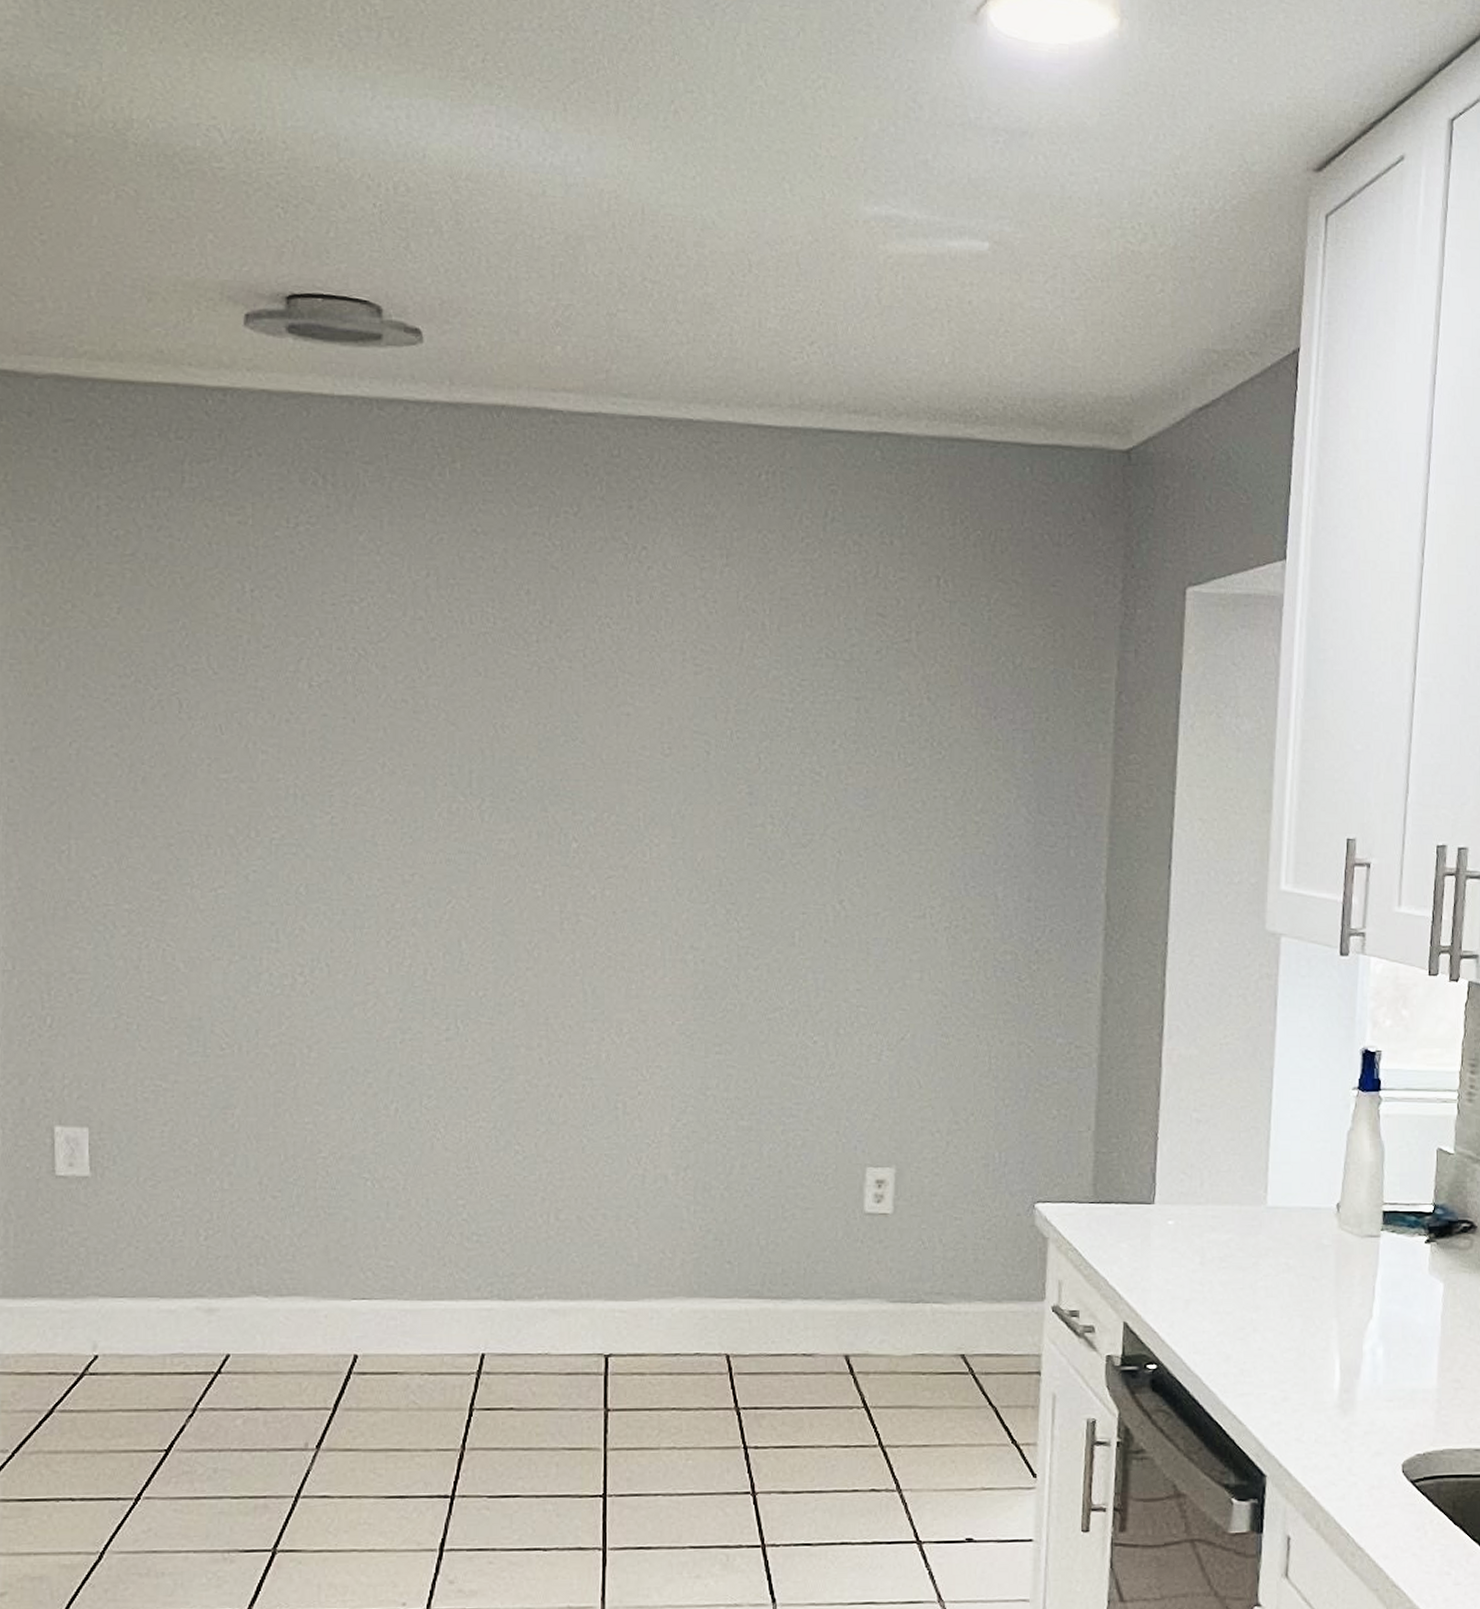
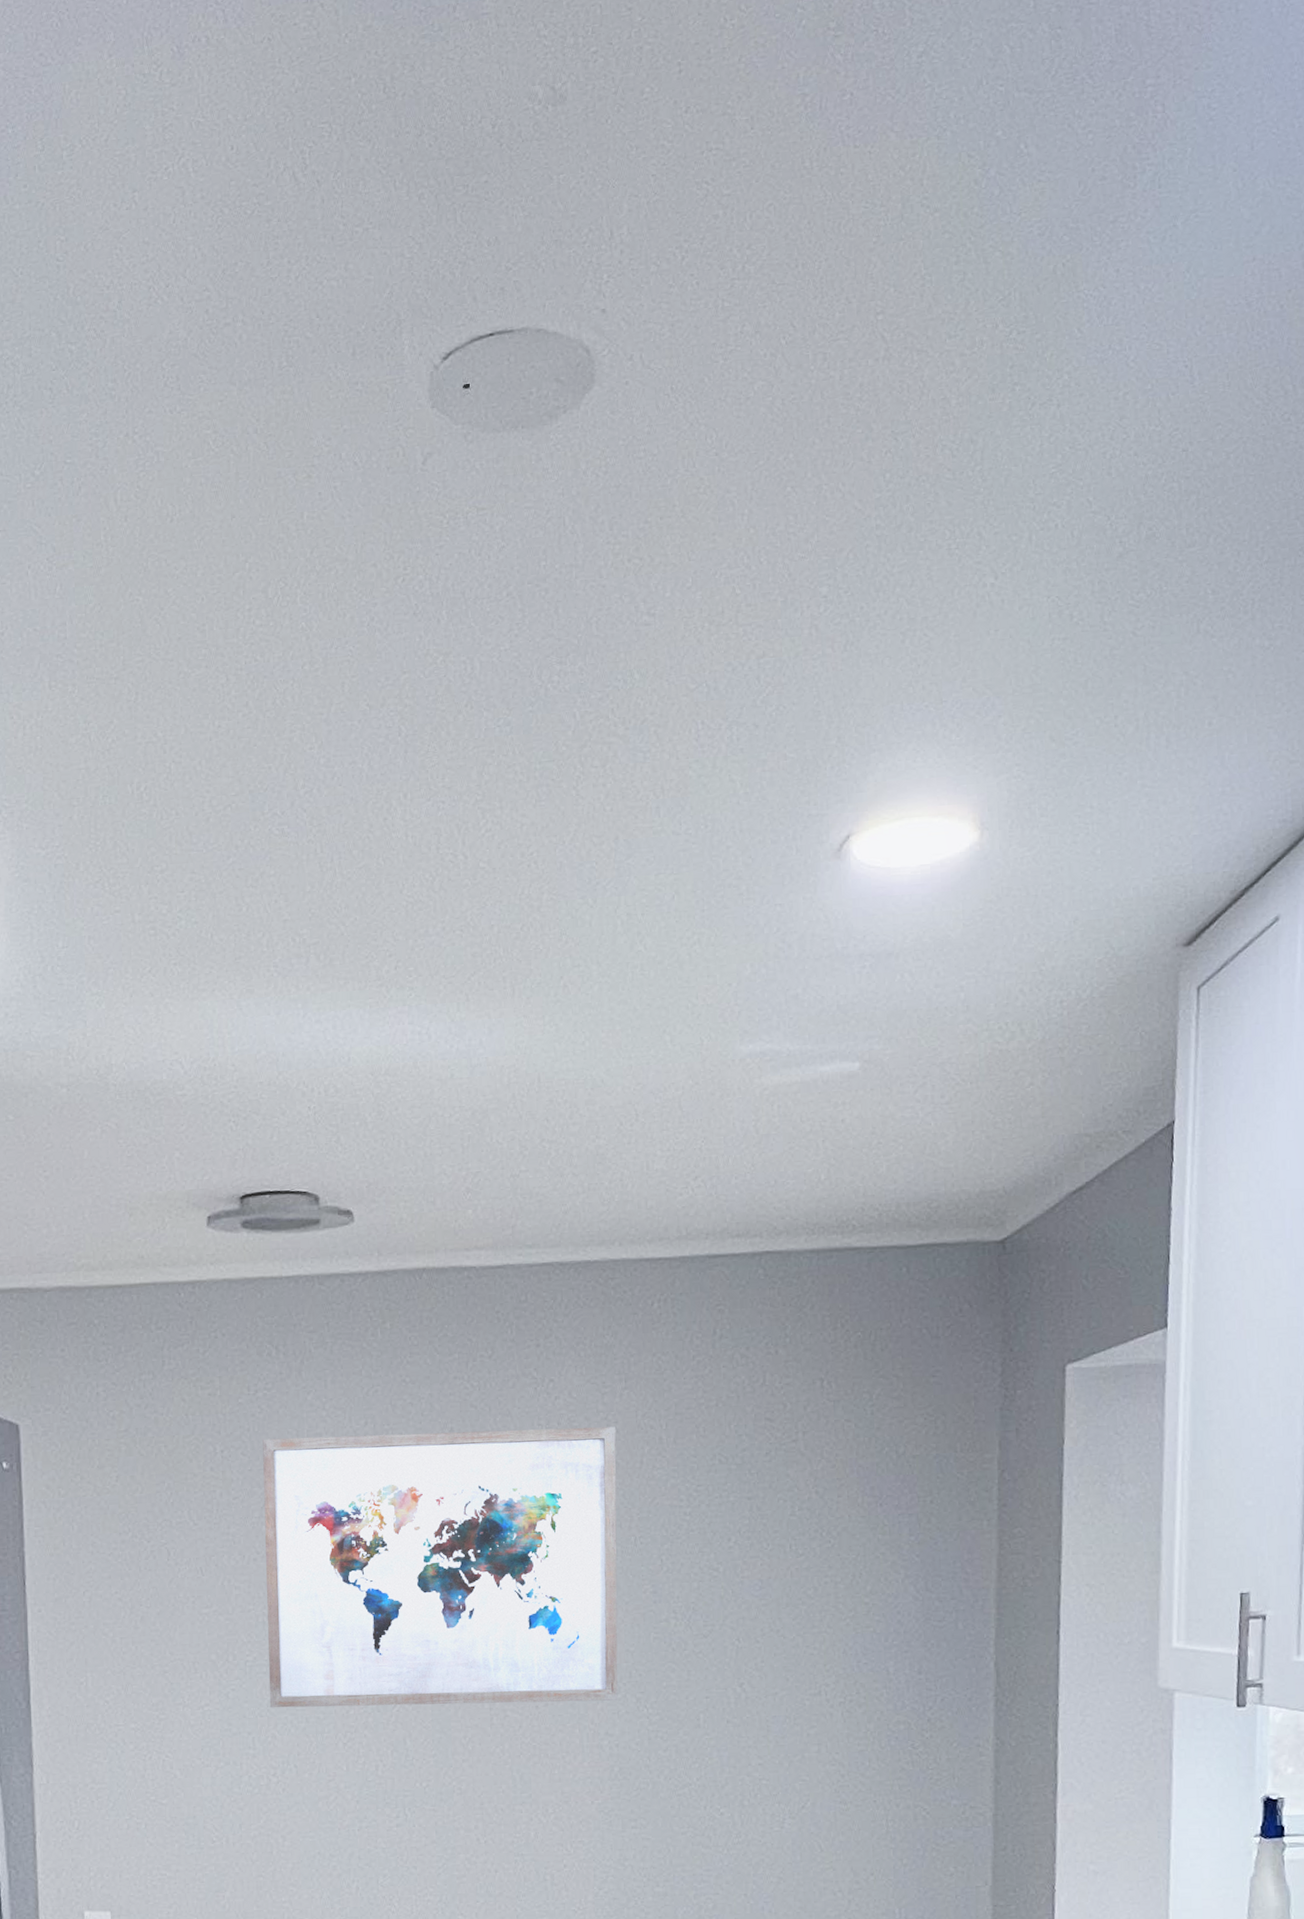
wall art: none [298,581,714,910] -> present [262,1426,618,1708]

